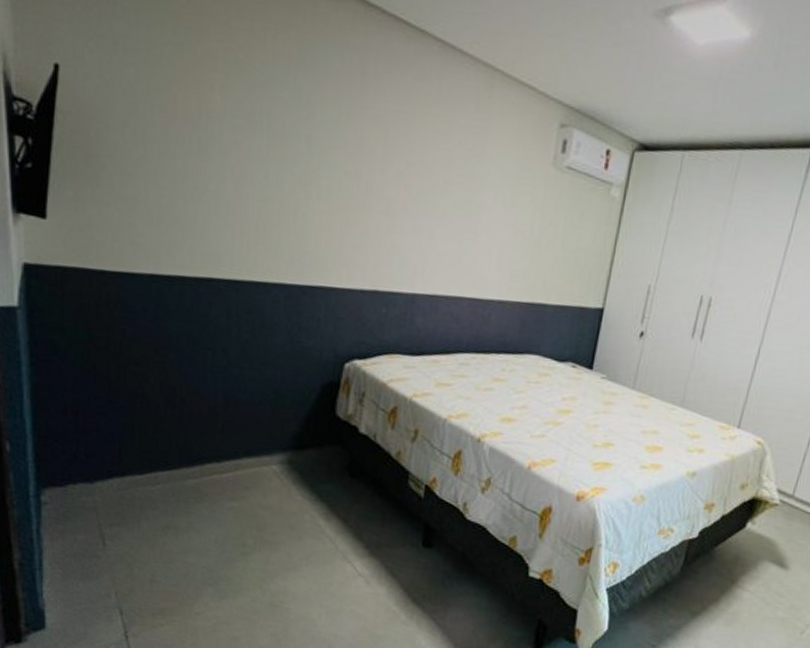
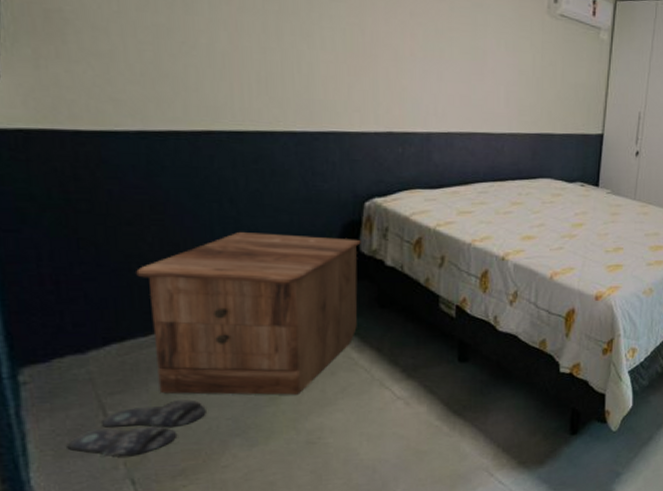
slippers: none [72,539,186,587] -> present [67,399,206,457]
nightstand: none [139,381,338,554] -> present [136,231,361,395]

